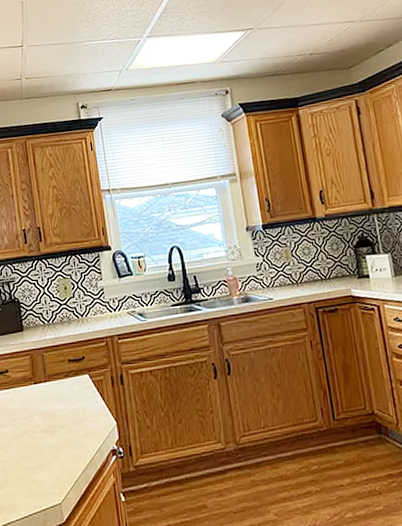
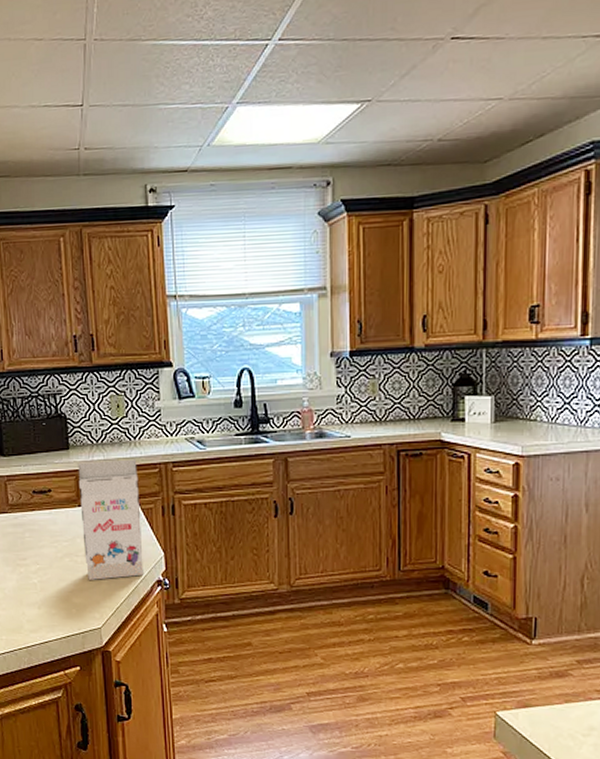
gift box: none [32,335,99,455] -> present [78,459,144,580]

